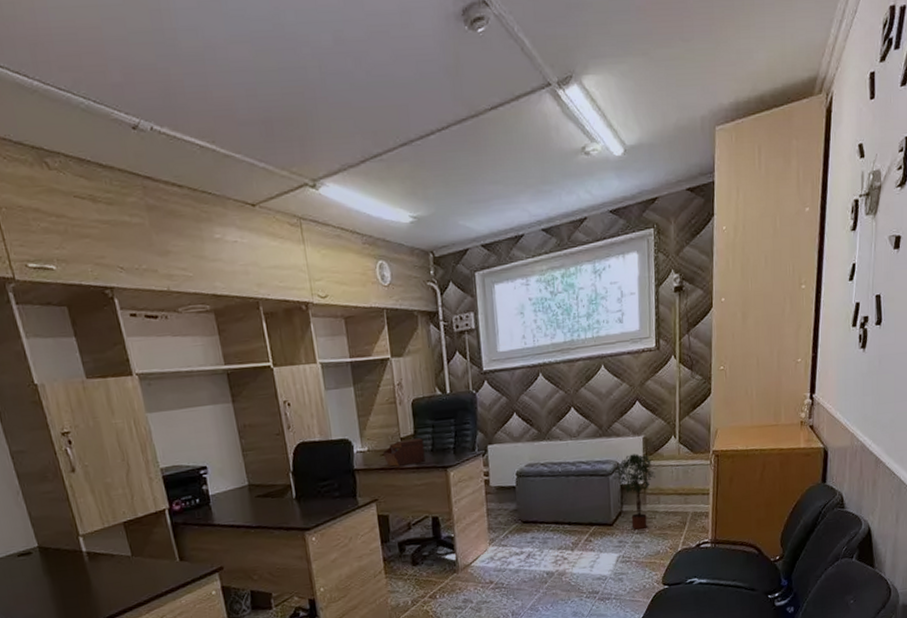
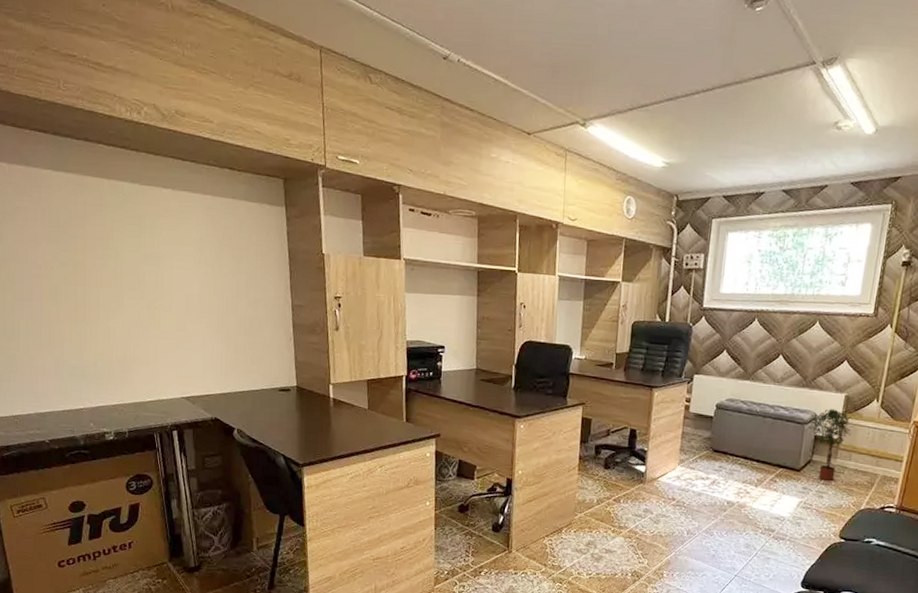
sewing box: present [382,438,425,467] -> none [597,355,636,379]

